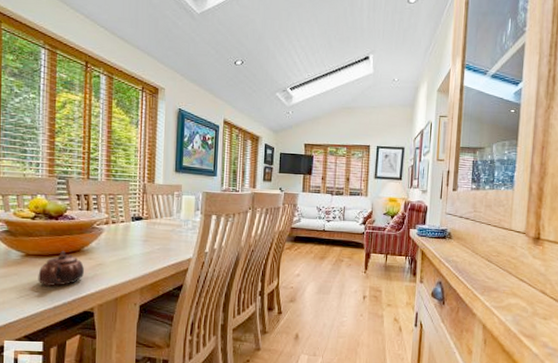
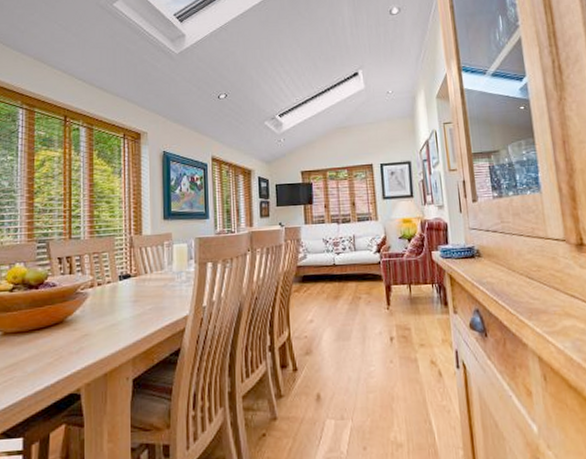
teapot: present [38,251,84,286] -> none [17,324,68,368]

